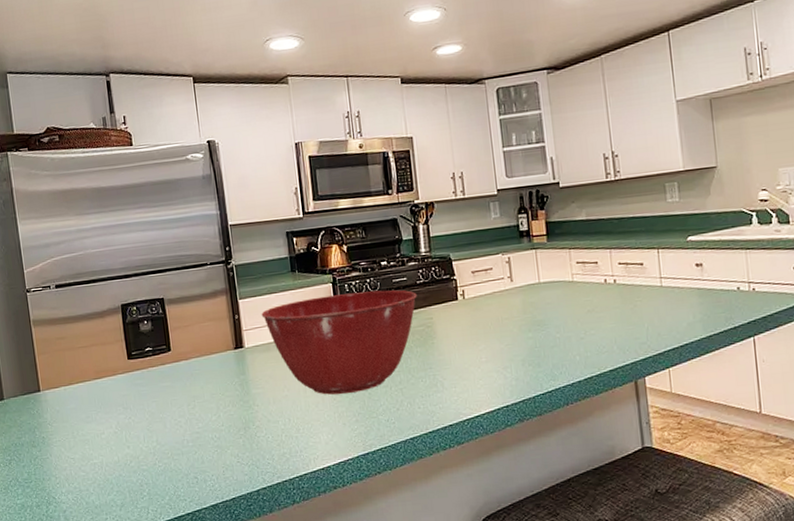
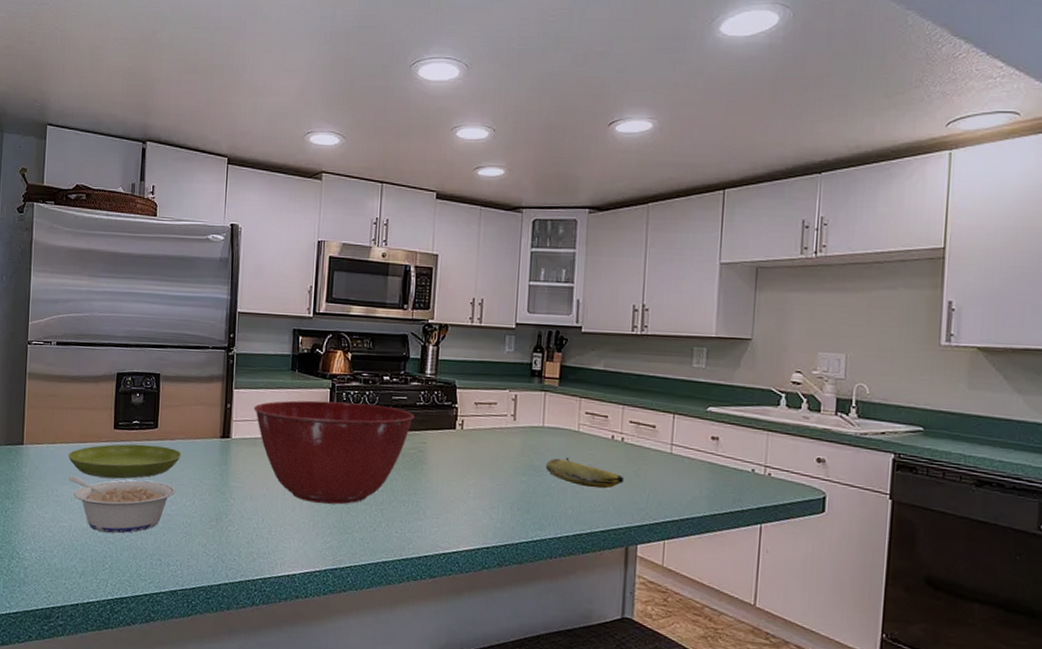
saucer: none [87,367,200,410] -> present [68,444,182,479]
legume: none [91,403,200,462] -> present [69,476,176,534]
fruit: none [548,307,622,333] -> present [545,457,624,489]

